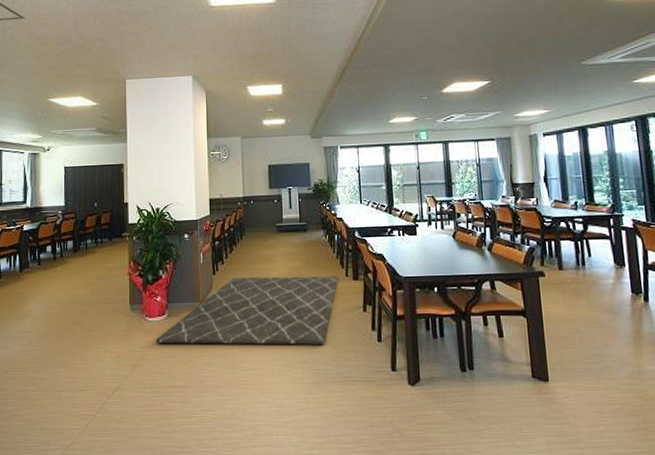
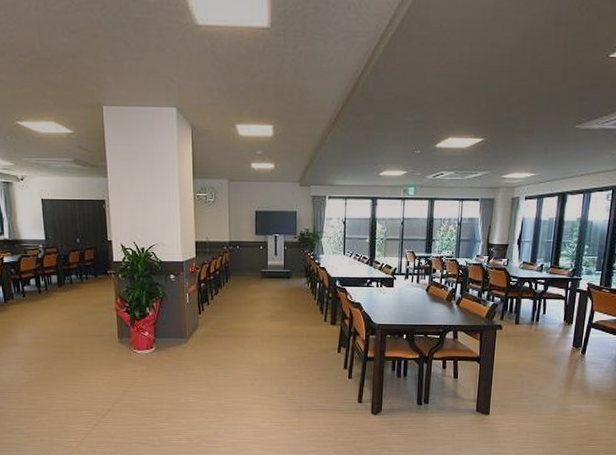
rug: present [155,276,339,345] -> none [144,318,318,379]

